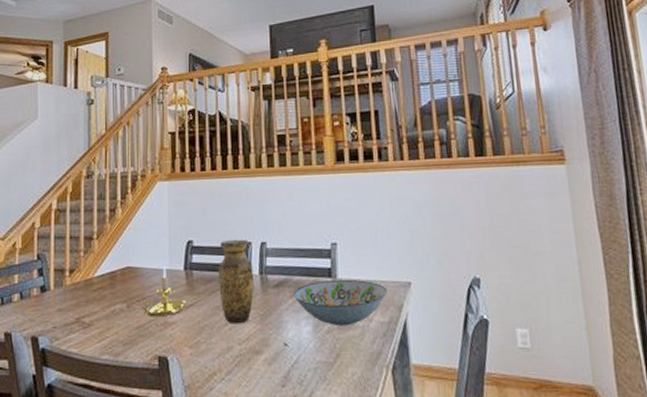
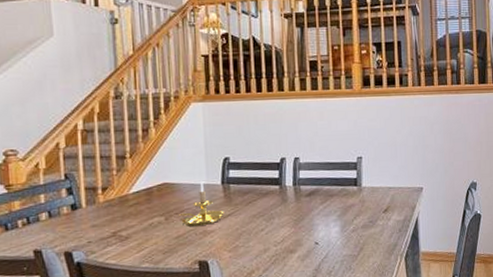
vase: present [218,239,254,324] -> none [254,155,288,229]
decorative bowl: present [293,279,388,327] -> none [324,187,404,226]

